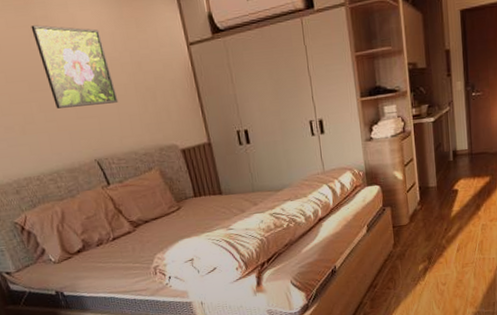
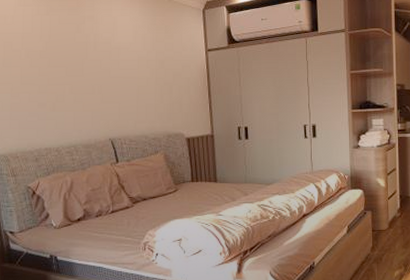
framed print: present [31,25,119,109] -> none [78,23,139,92]

